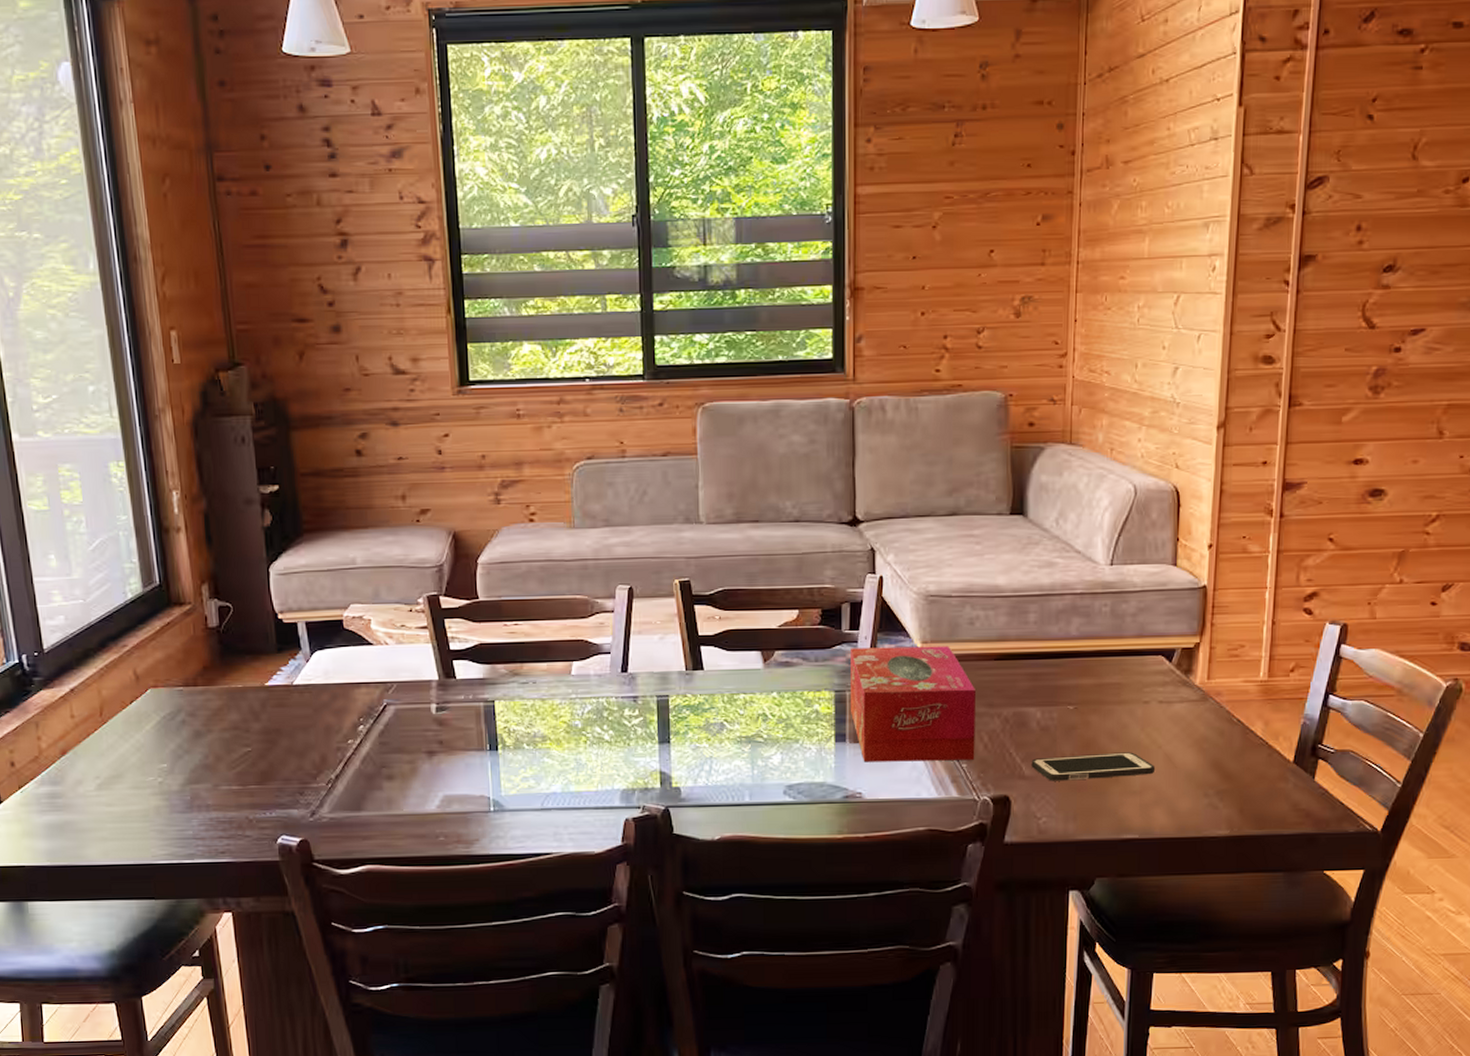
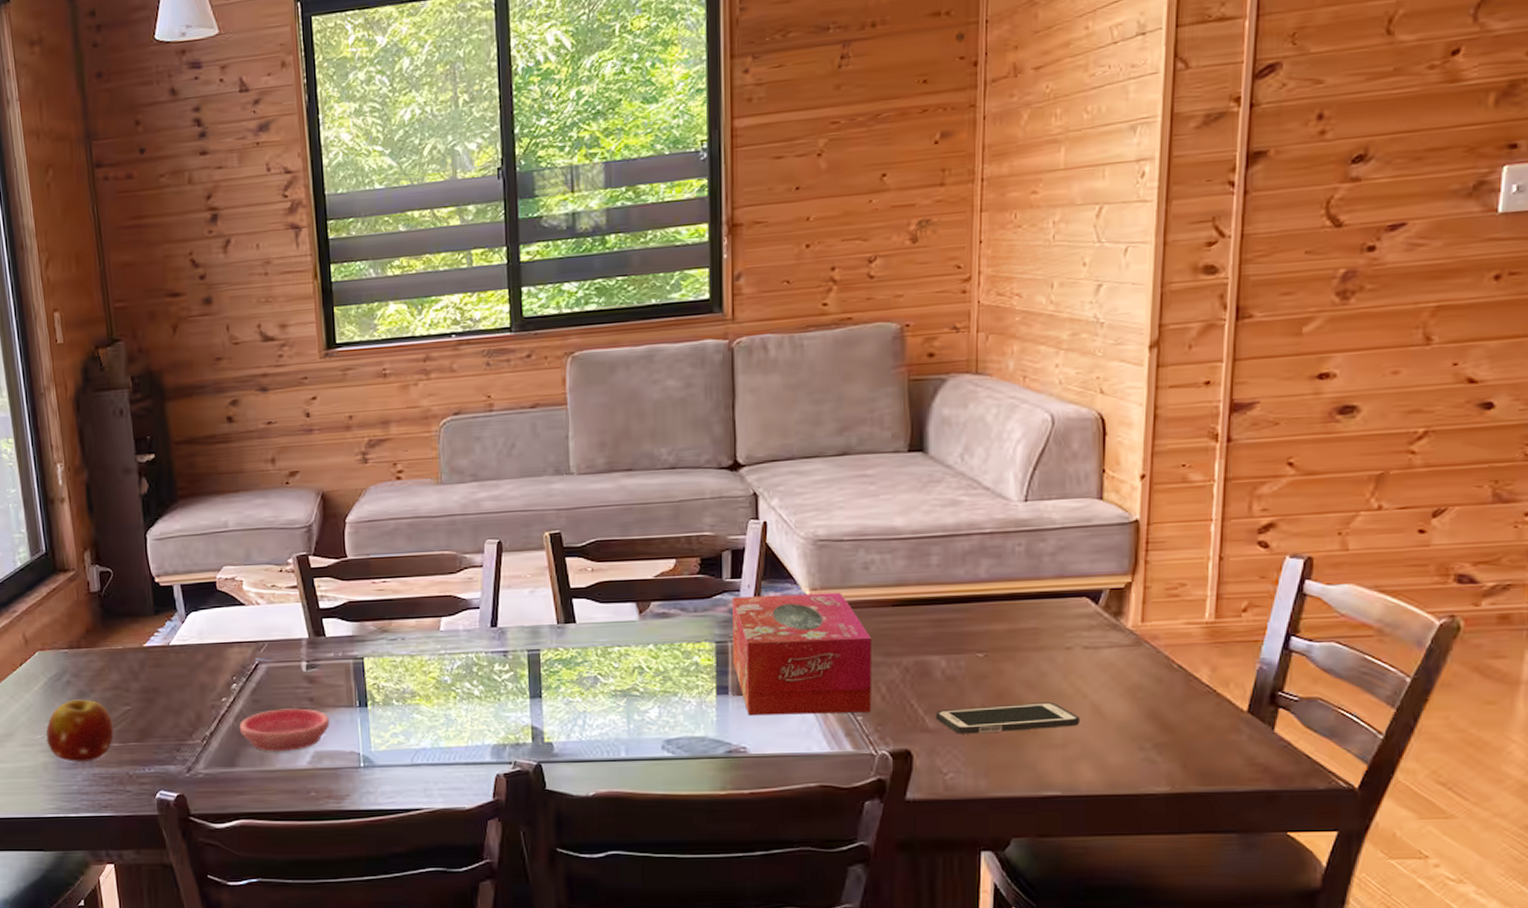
fruit: none [158,740,233,807] -> present [46,699,114,763]
saucer: none [366,751,460,795] -> present [239,708,330,751]

